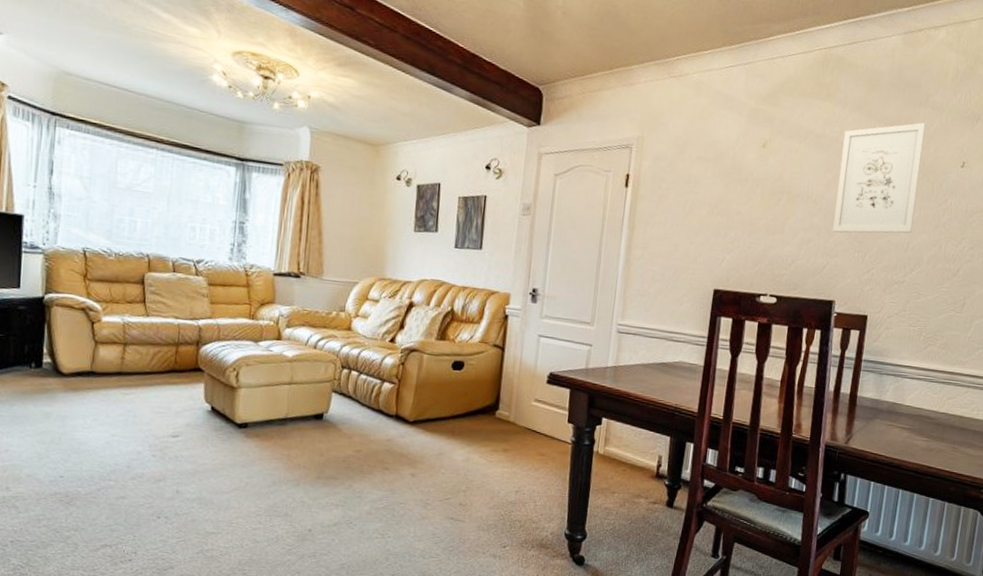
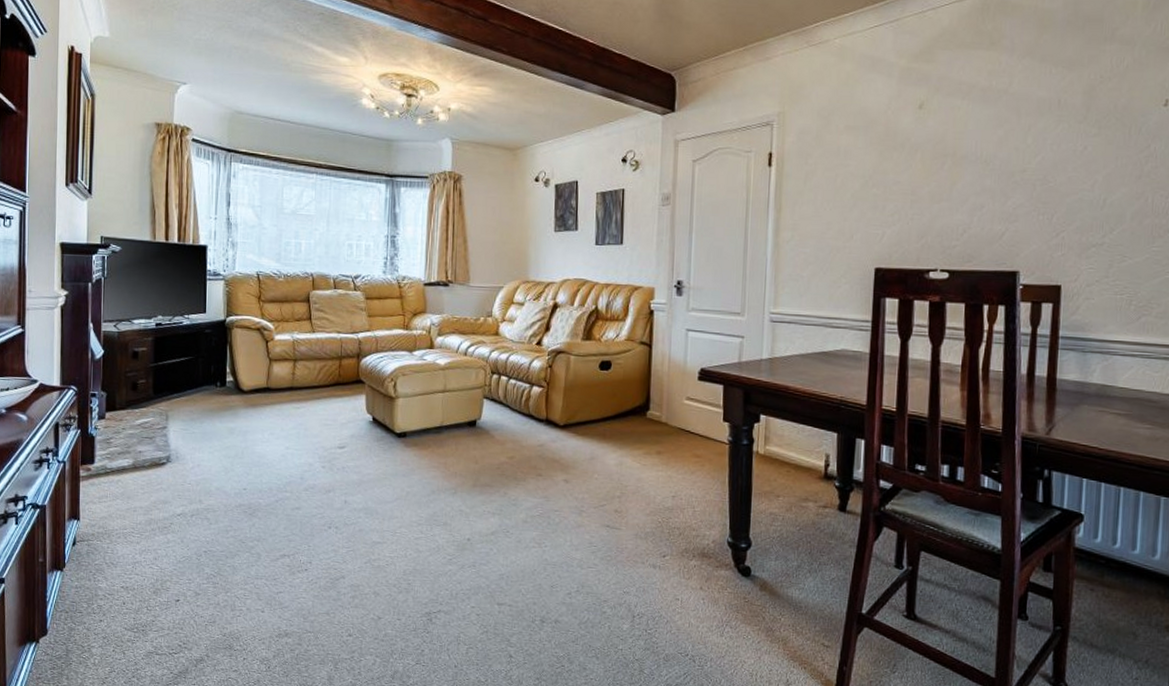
wall art: present [832,122,926,234] -> none [1009,61,1114,195]

